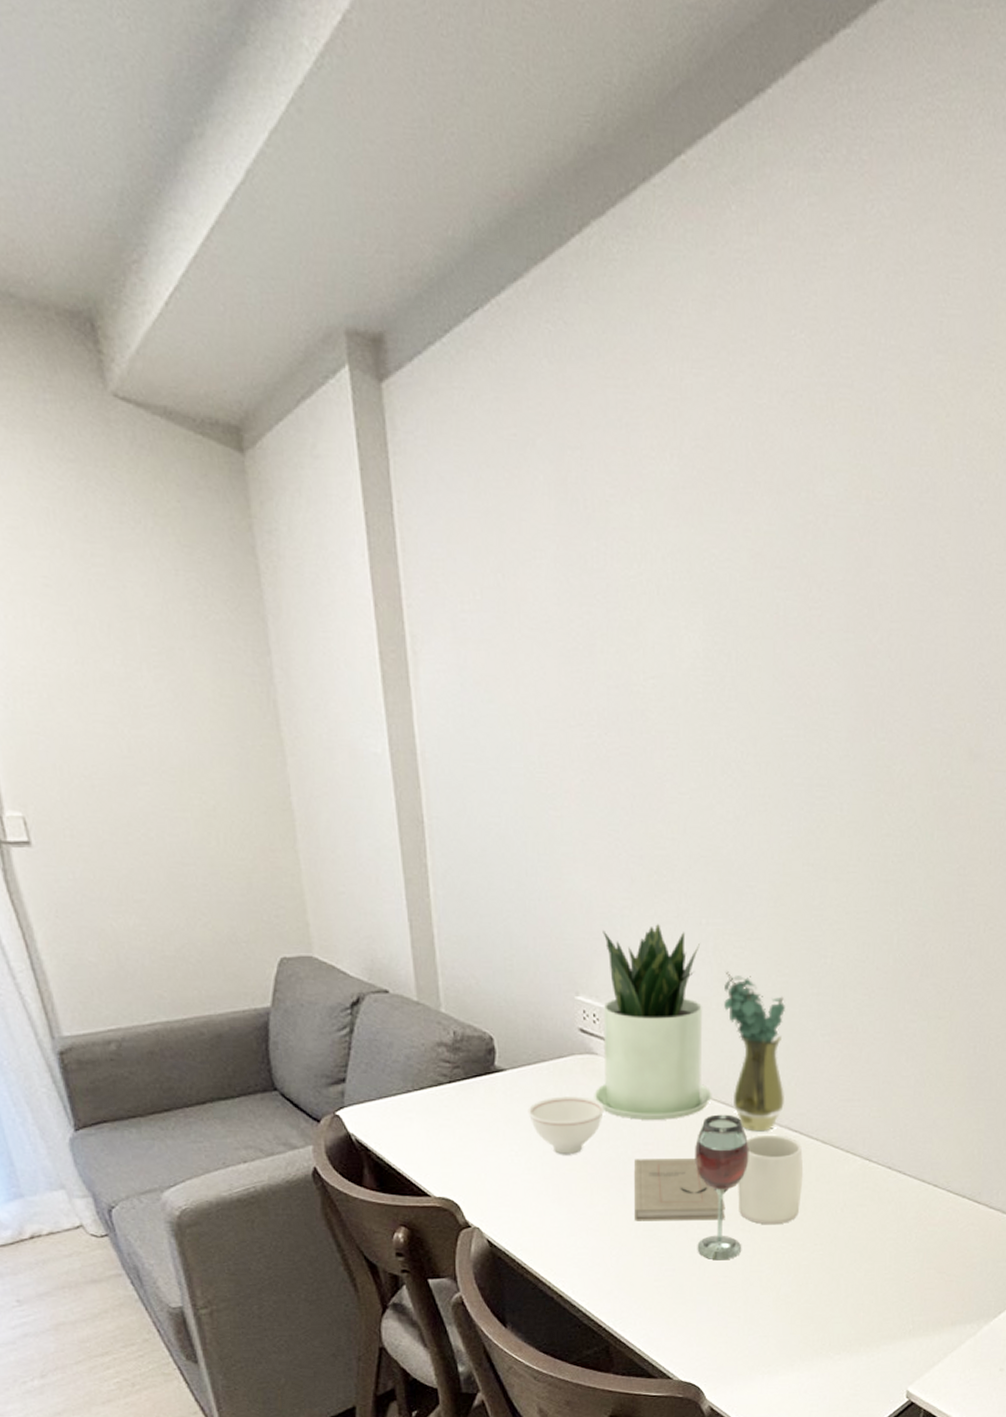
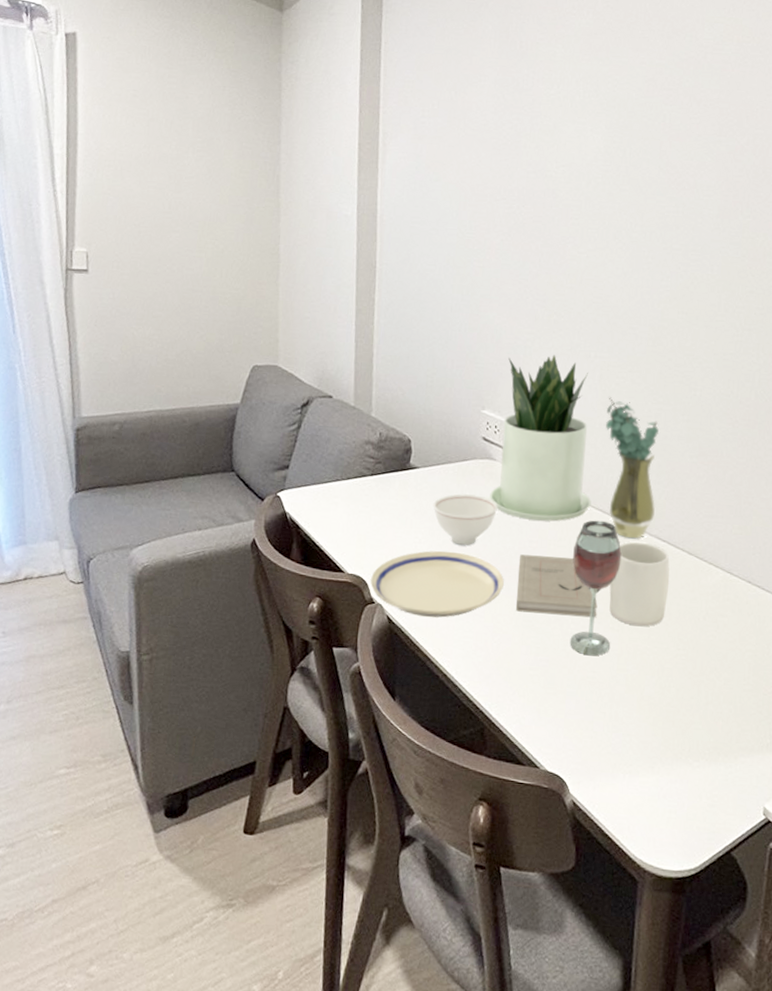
plate: none [463,1162,618,1236] -> present [370,550,504,618]

